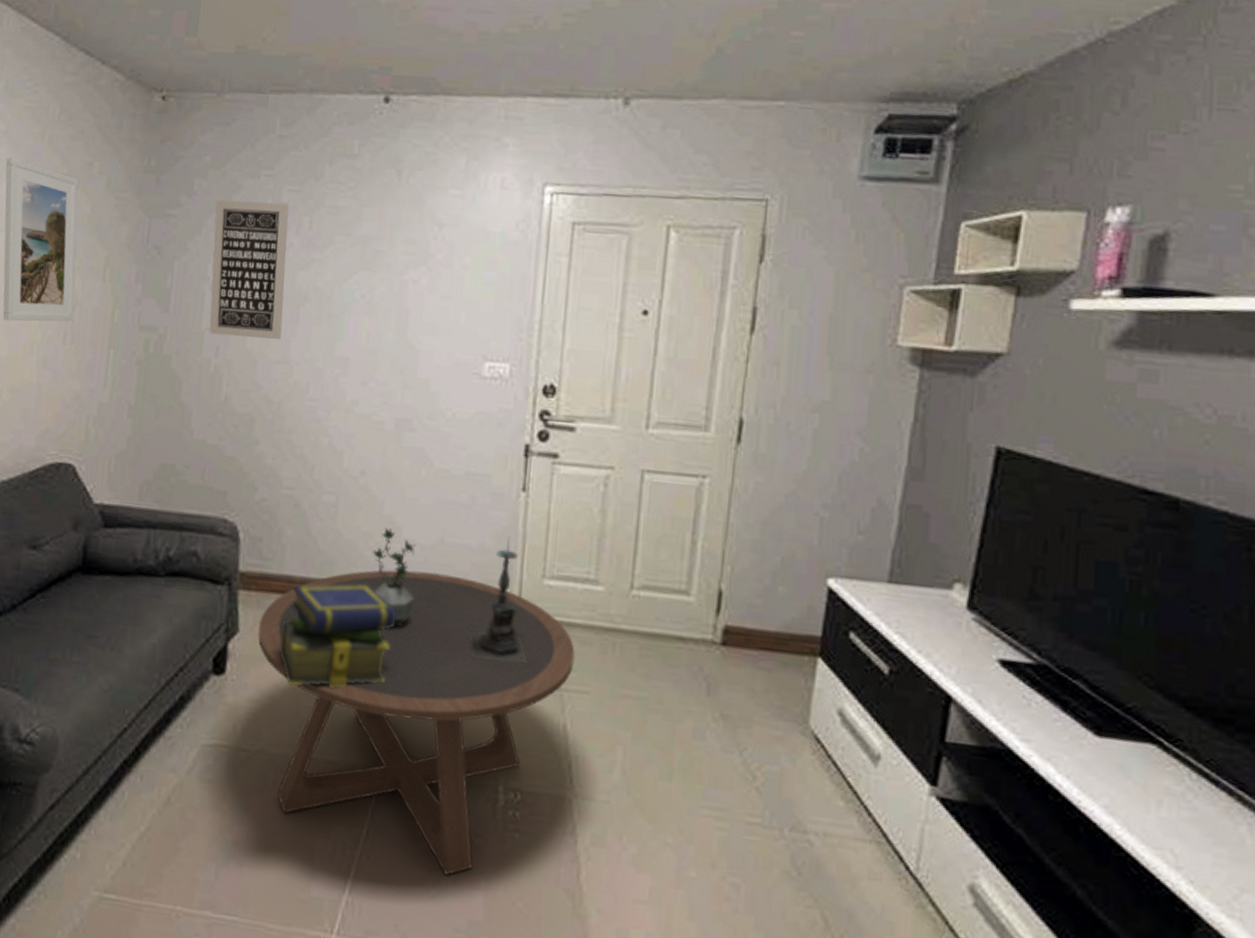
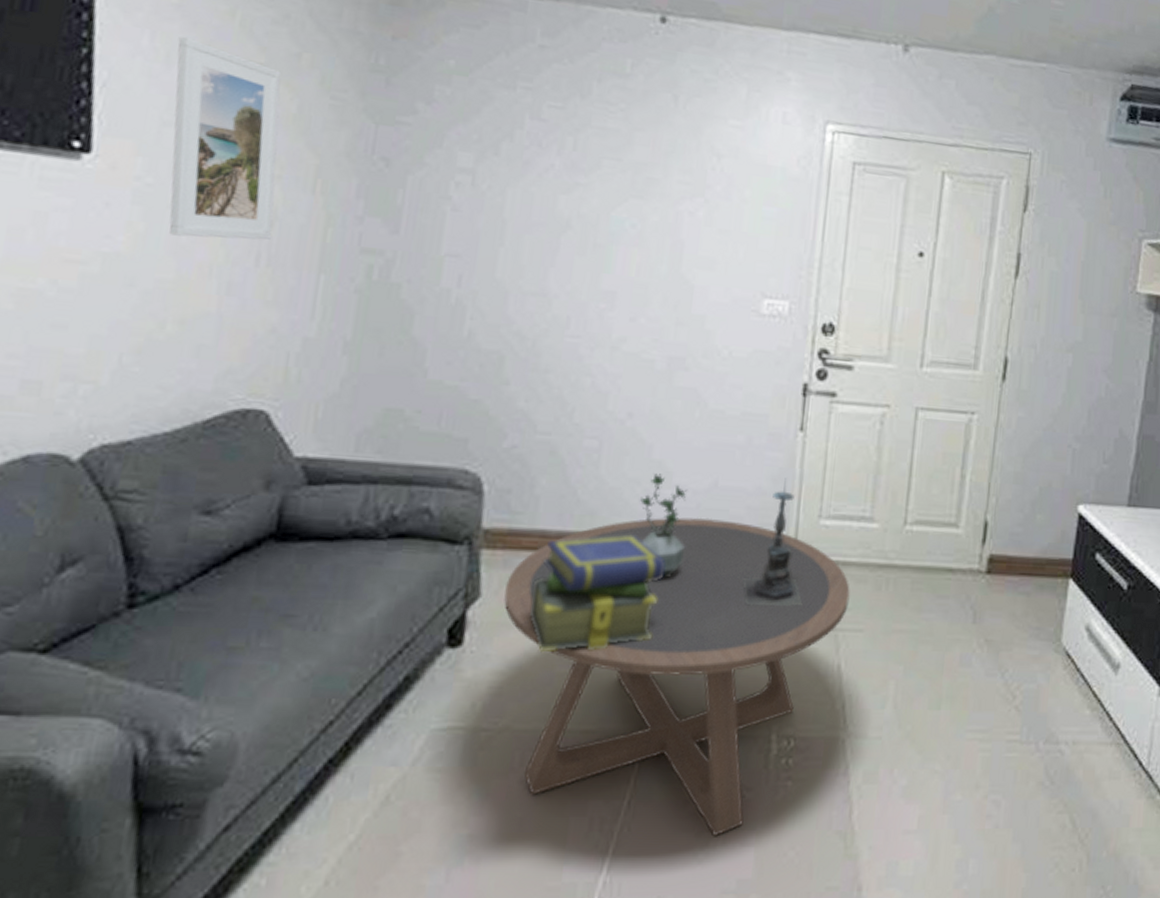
wall art: present [209,200,289,340] -> none [450,110,550,270]

